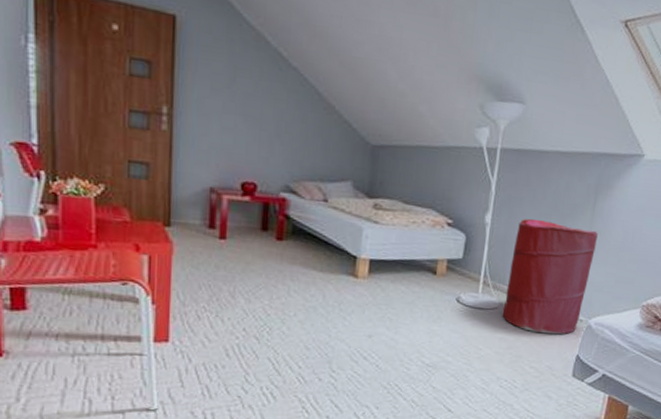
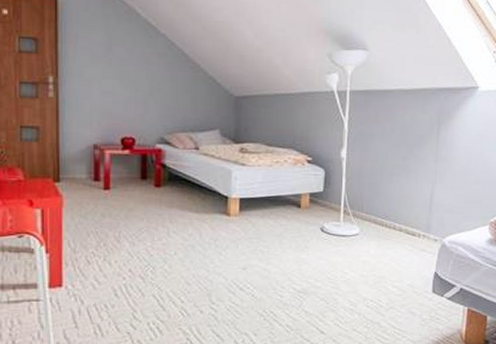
laundry hamper: present [502,218,598,335] -> none [363,151,444,255]

